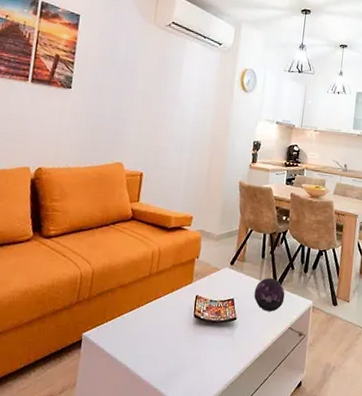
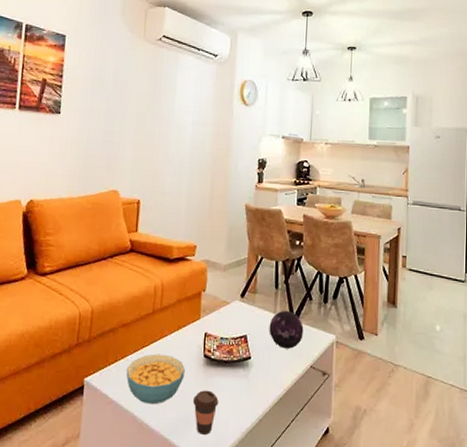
cereal bowl: none [121,313,176,358] -> present [126,354,185,405]
coffee cup: none [181,346,205,386] -> present [192,390,219,435]

